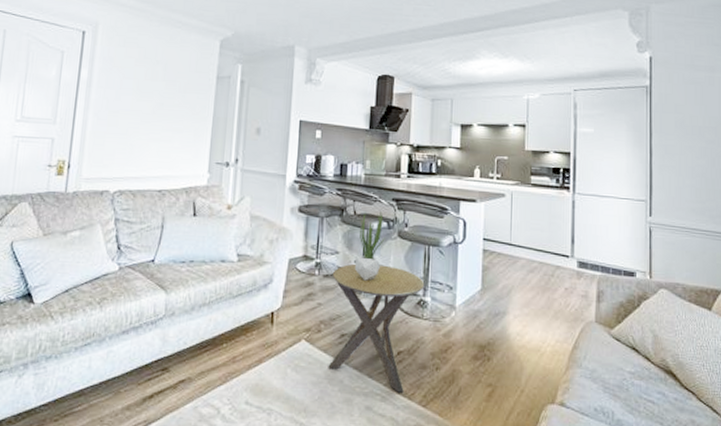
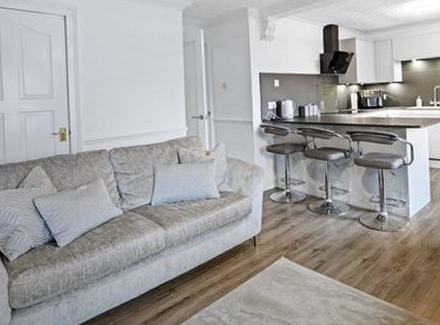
side table: present [328,263,425,393] -> none [301,189,381,293]
potted plant: present [355,211,385,281] -> none [320,144,344,204]

